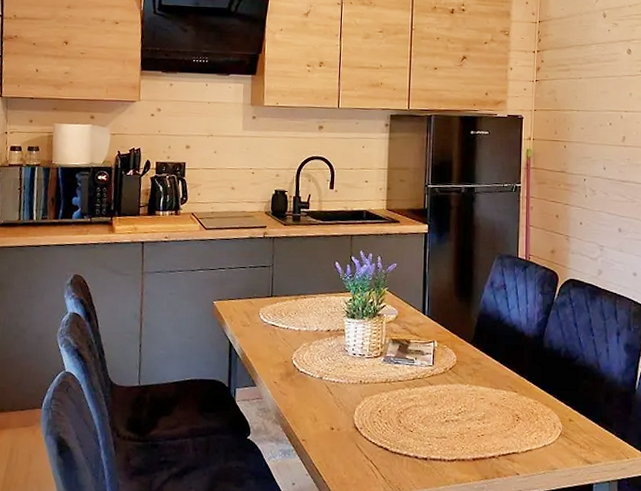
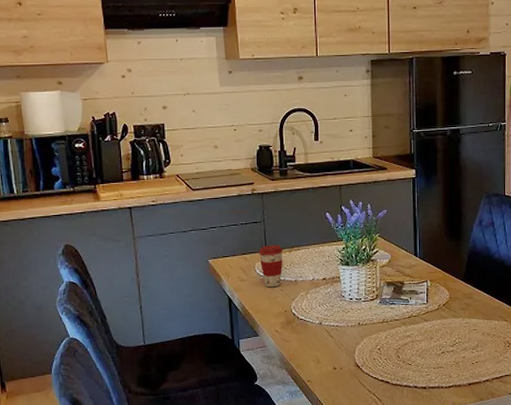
coffee cup: none [264,291,289,335] -> present [258,245,283,288]

